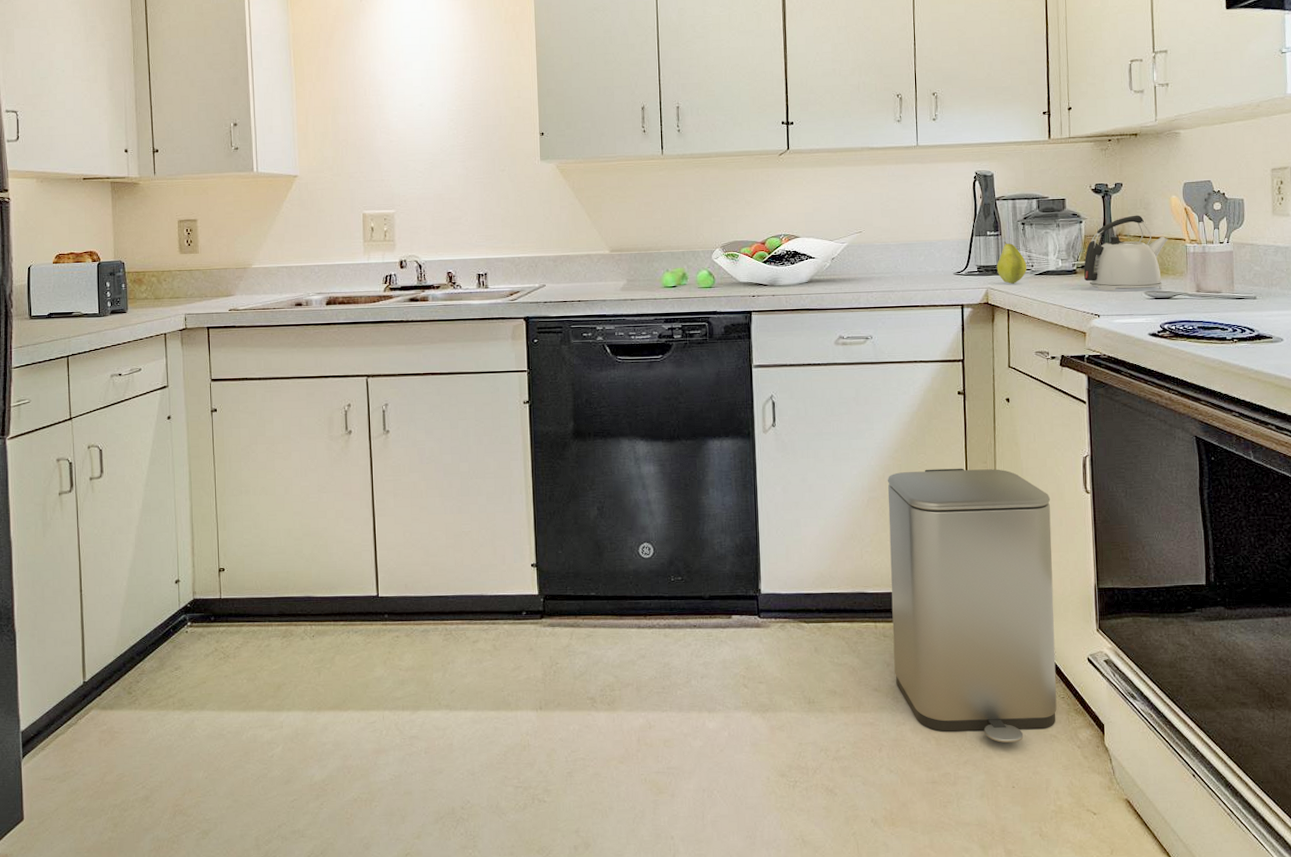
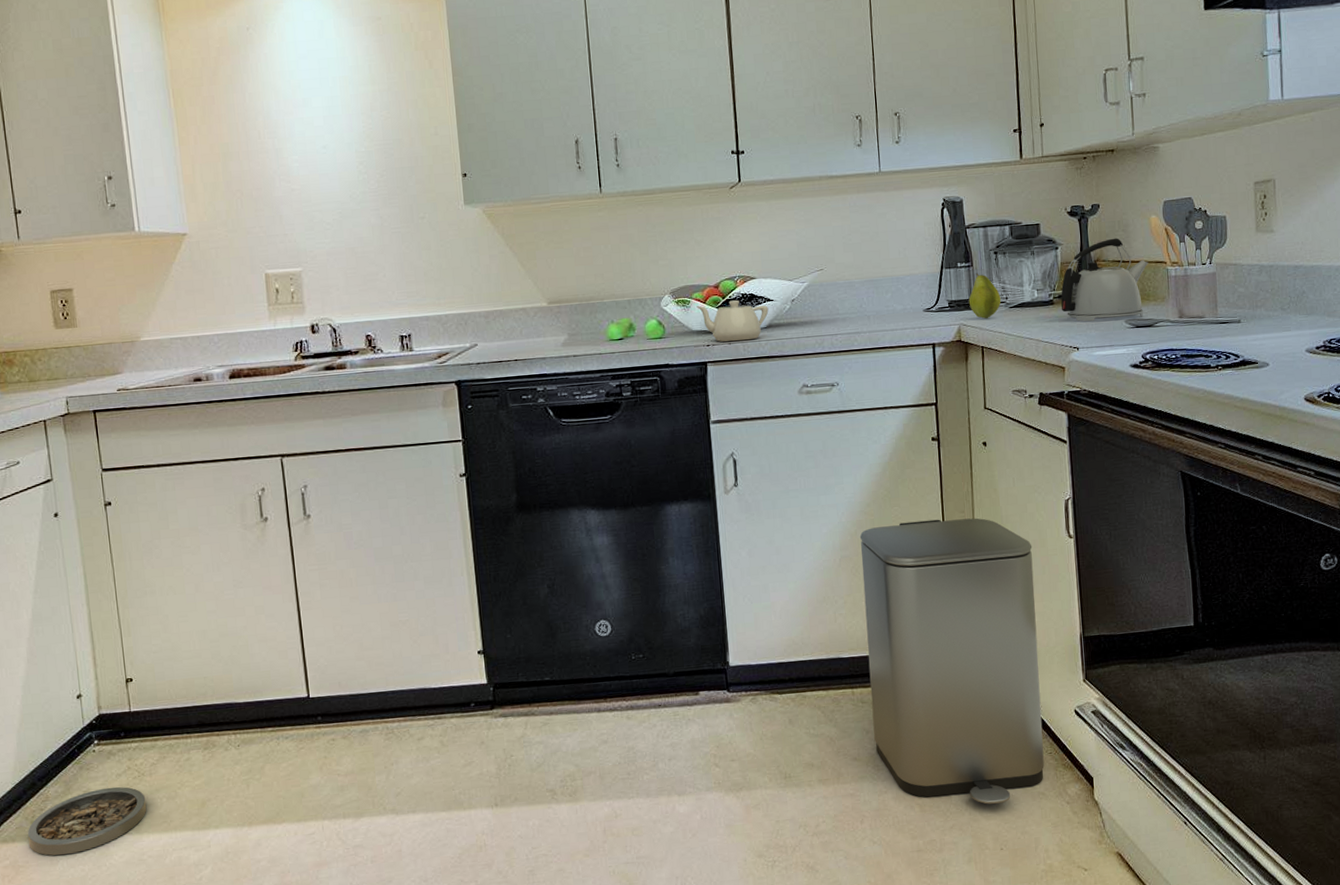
pet bowl: none [124,666,229,725] -> present [27,786,147,856]
teapot: none [744,256,810,294] -> present [696,299,769,342]

